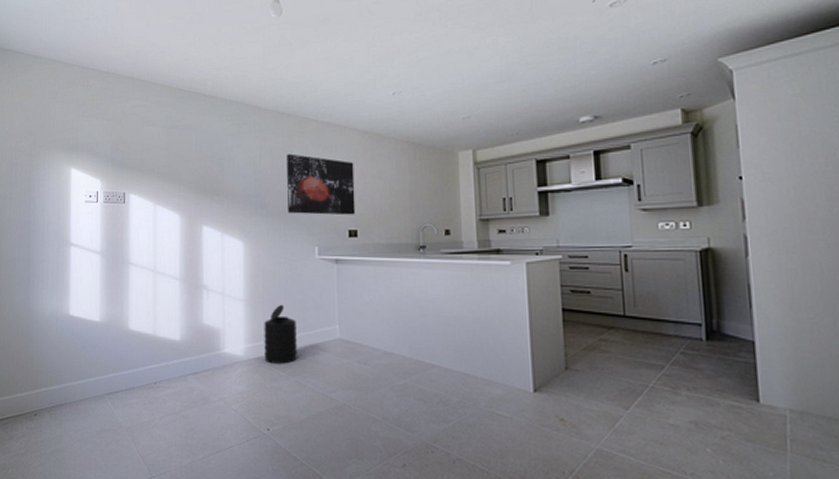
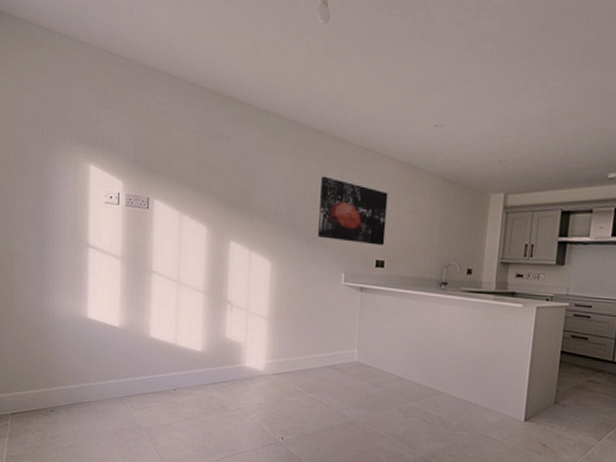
trash can: present [264,304,297,364] -> none [284,325,317,381]

